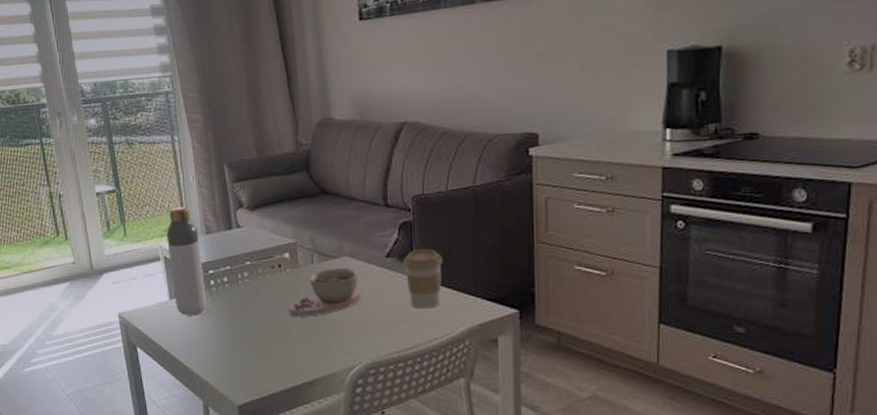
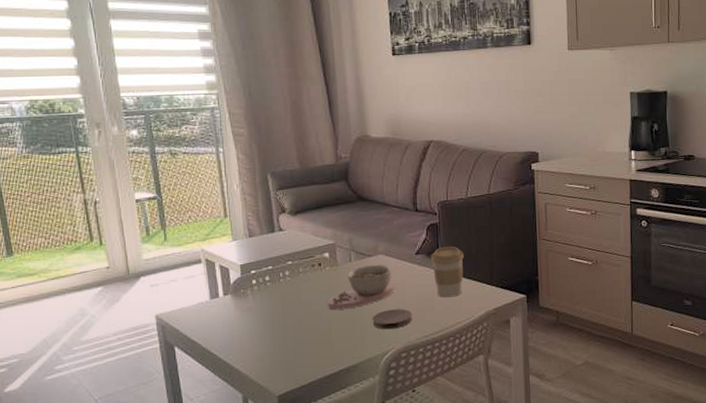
bottle: present [166,207,208,316] -> none [209,213,249,314]
coaster: none [336,319,382,342] -> present [372,309,412,330]

